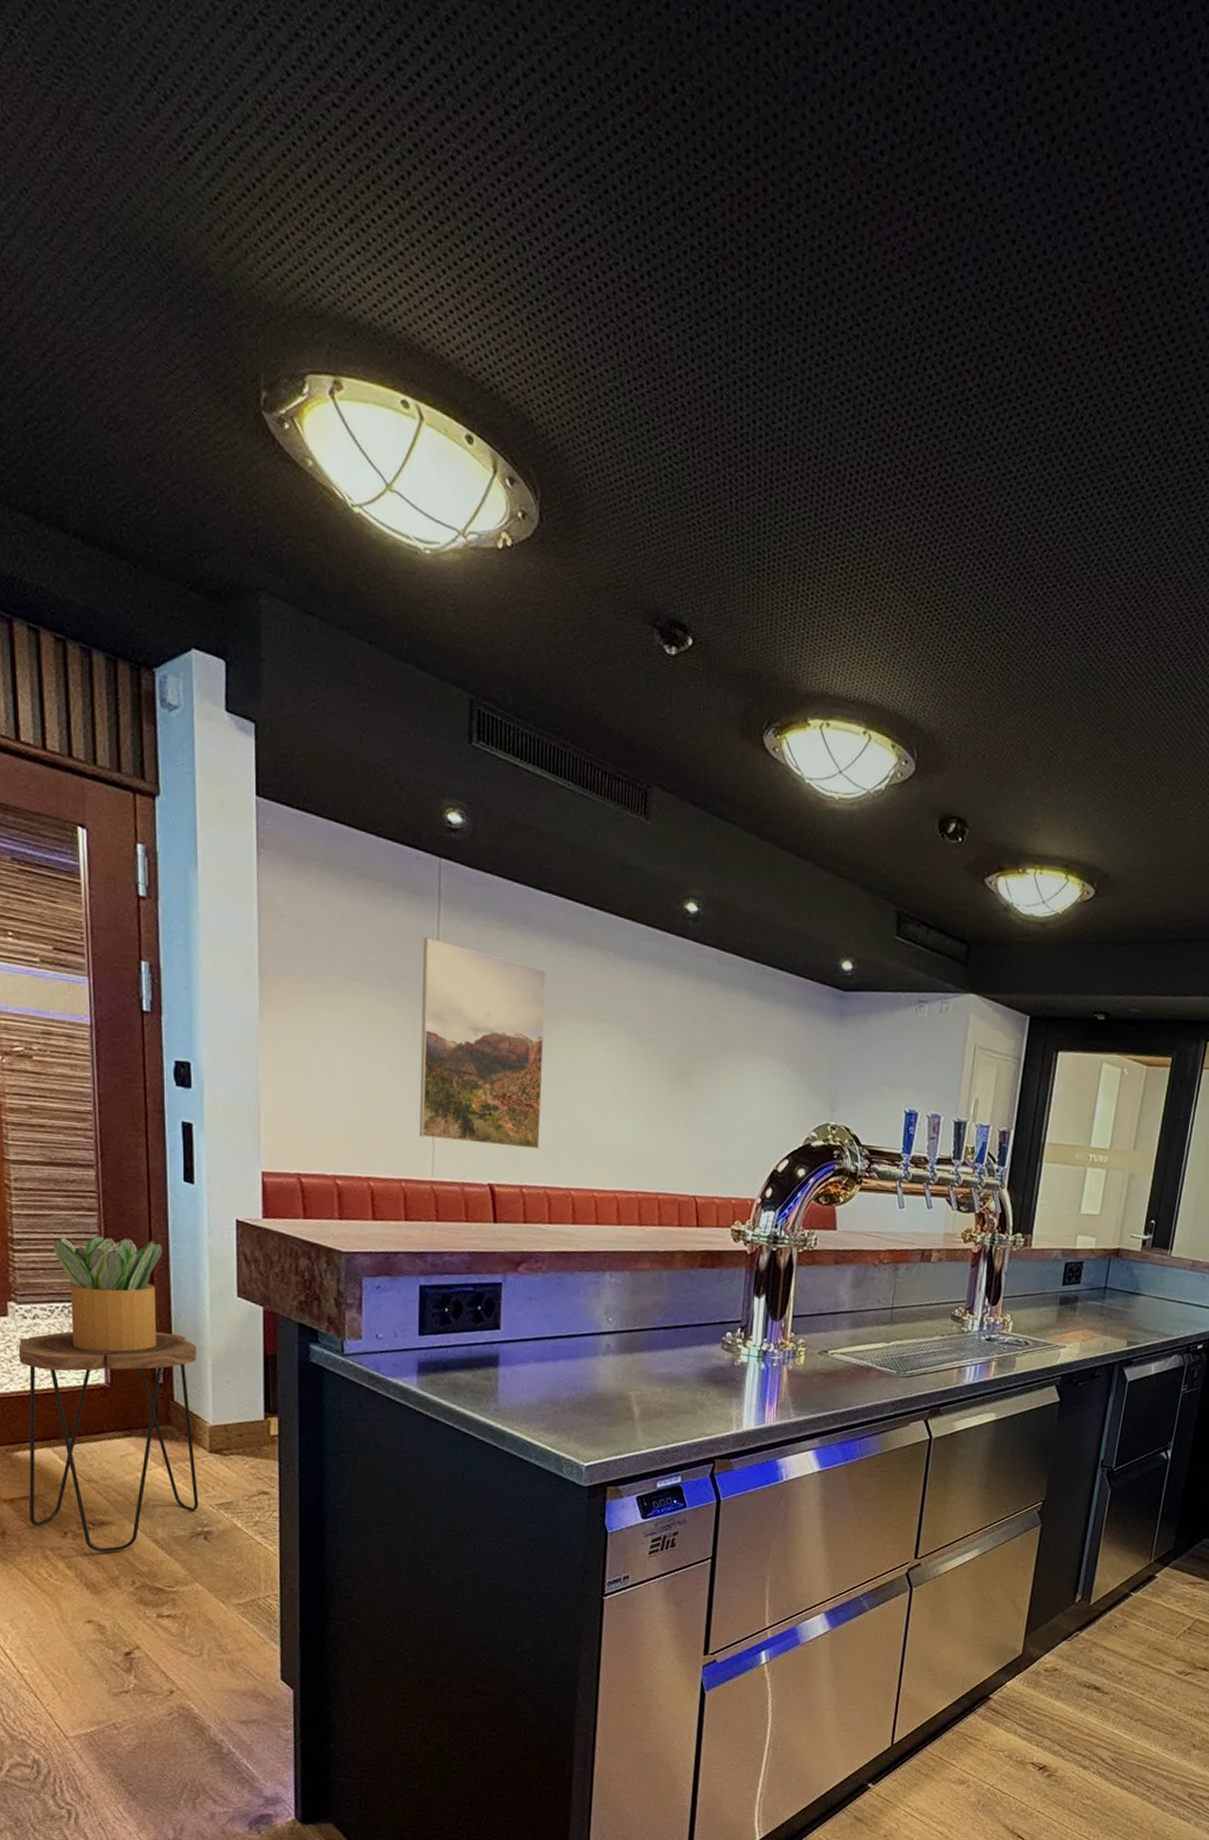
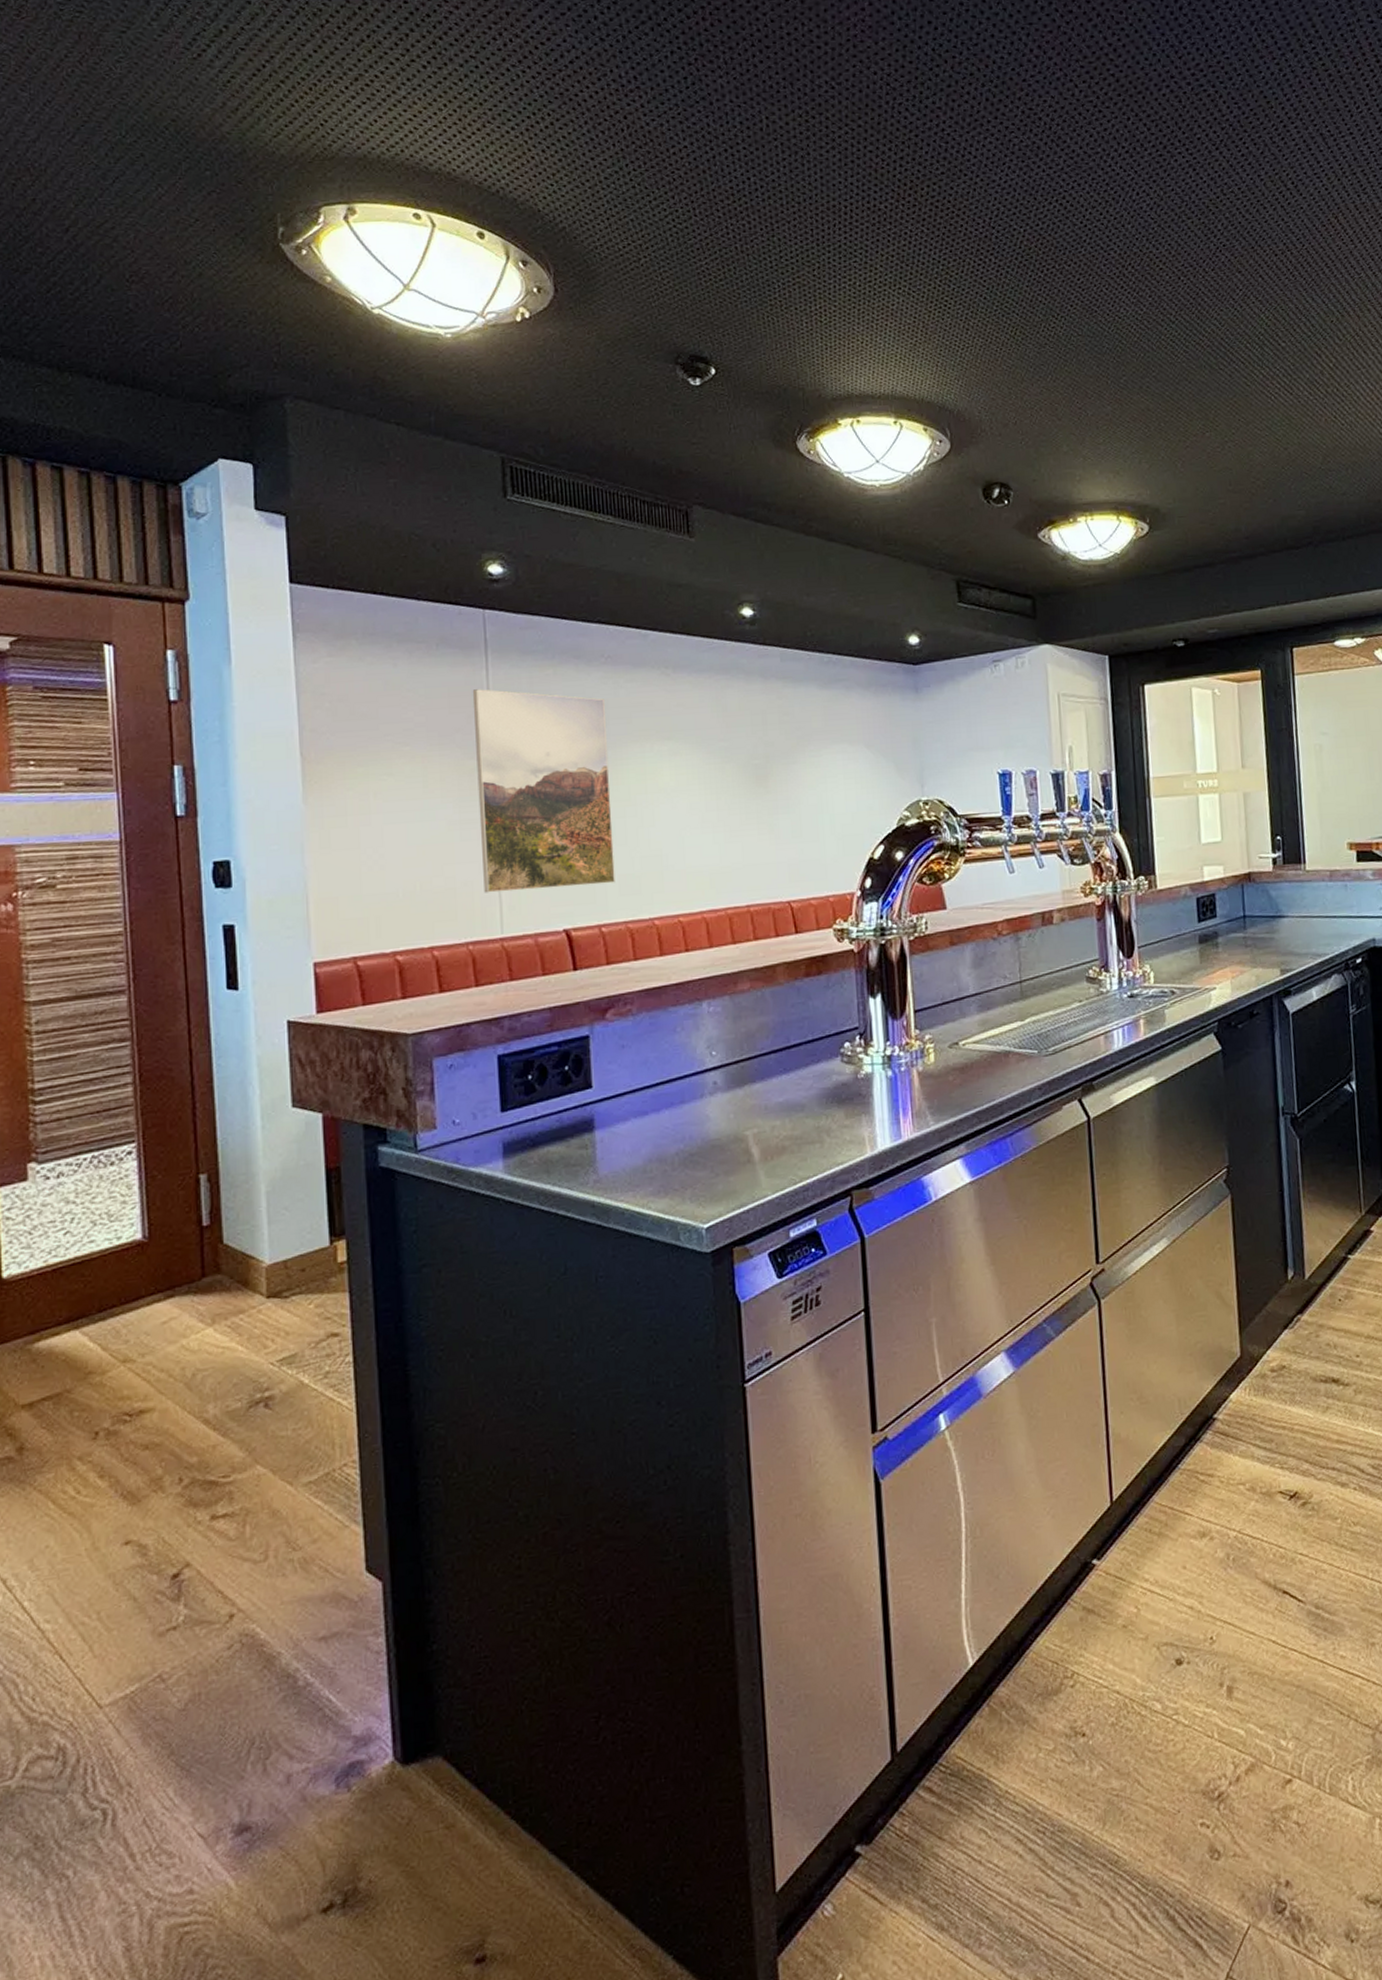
side table: present [18,1331,199,1552] -> none [40,1164,257,1449]
potted plant: present [52,1235,162,1352] -> none [79,1061,205,1204]

